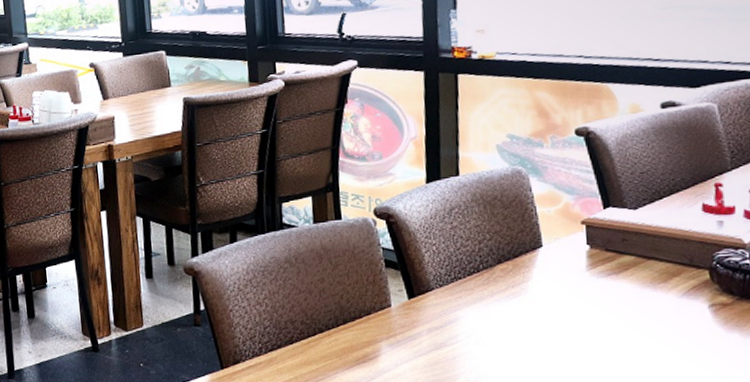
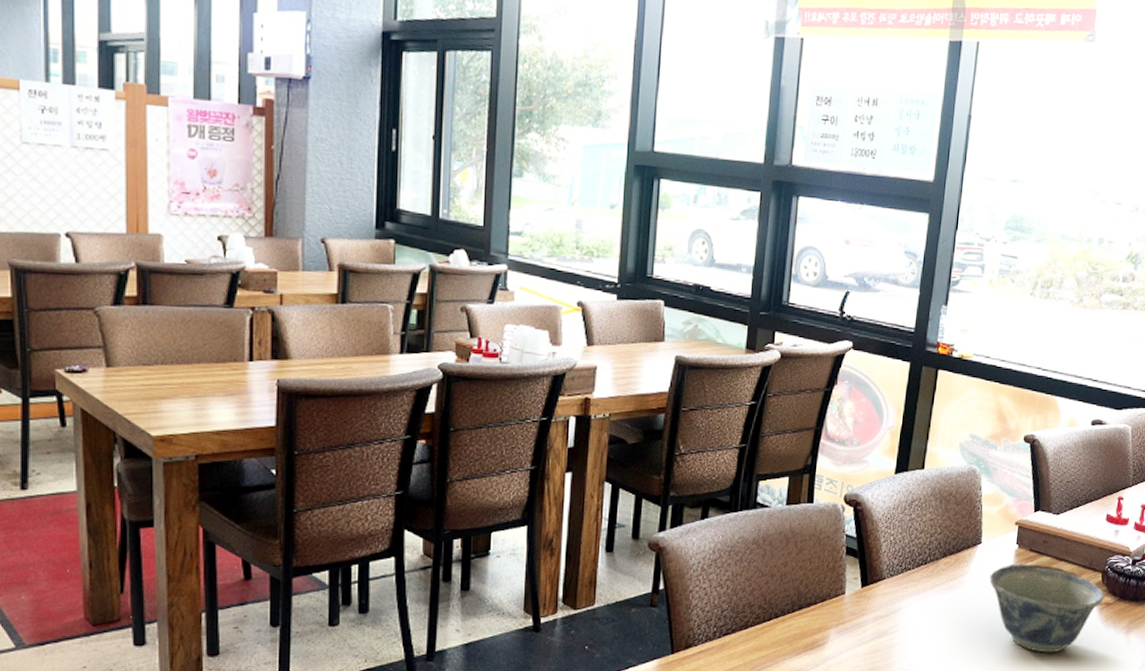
bowl: none [559,264,718,362] -> present [989,563,1105,653]

